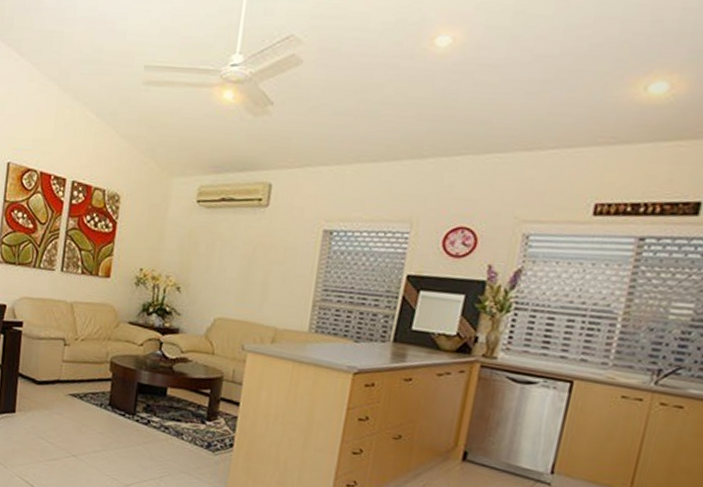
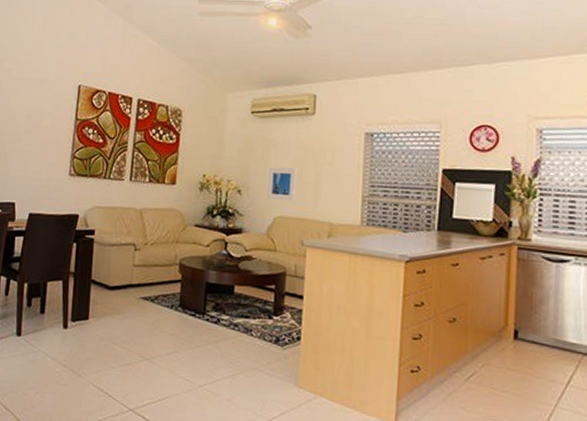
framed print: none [209,263,243,303] -> present [267,167,297,202]

